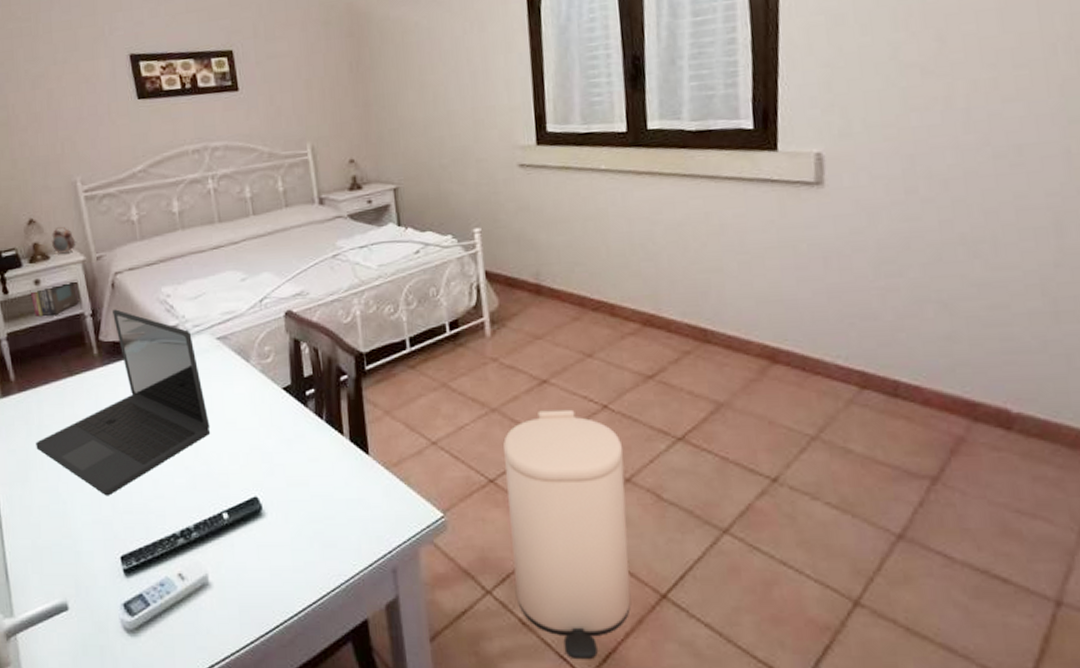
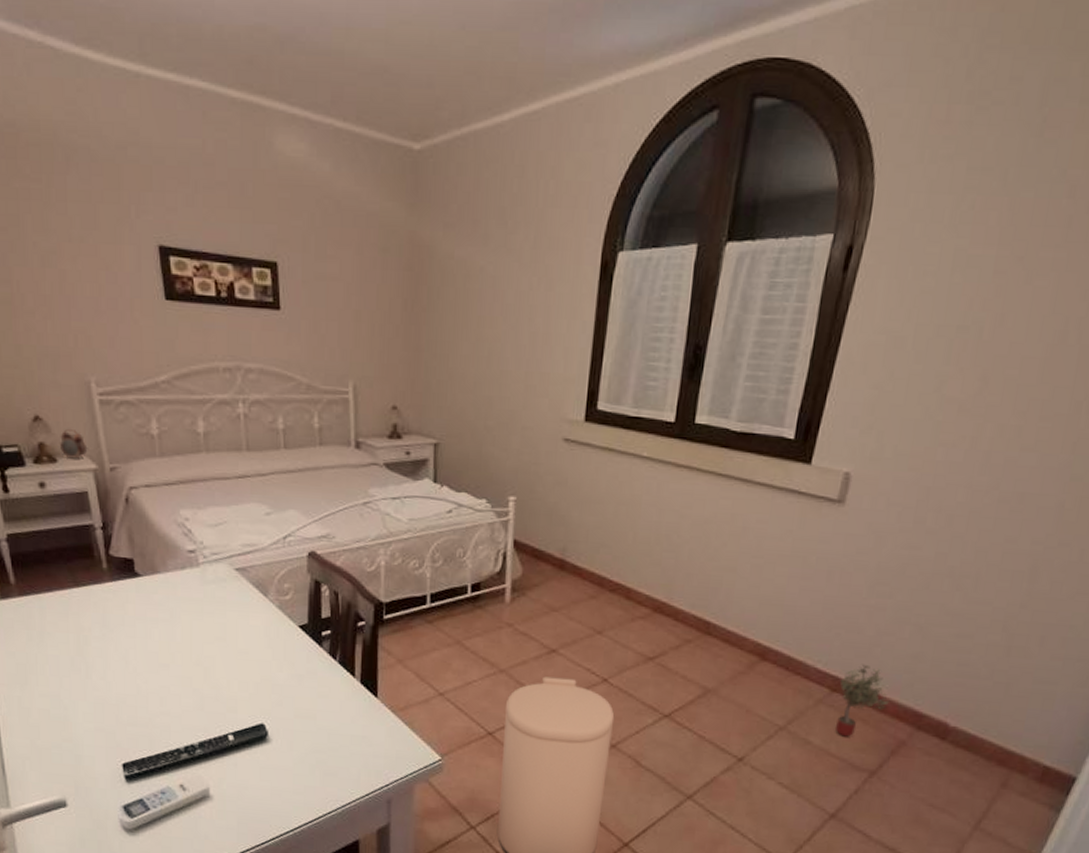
books: present [30,281,79,317] -> none [33,489,88,524]
laptop: present [36,309,211,495] -> none [37,525,222,706]
potted tree: none [867,353,932,440] -> present [834,664,889,737]

